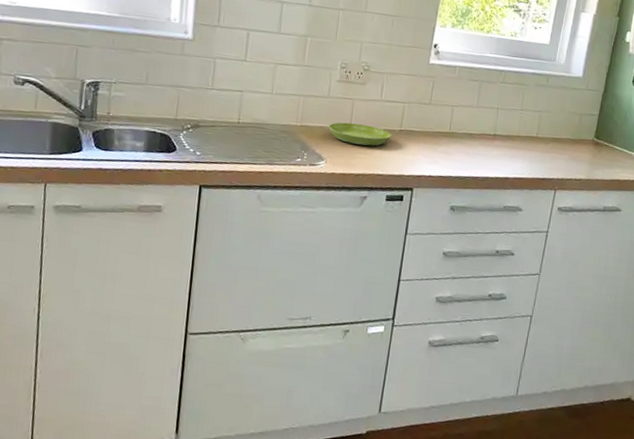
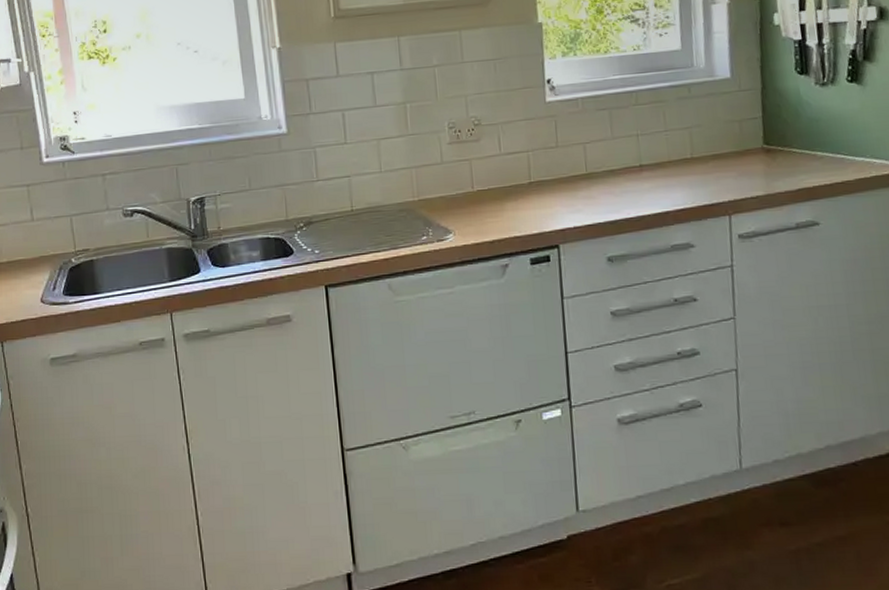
saucer: present [328,122,392,146] -> none [449,184,522,209]

